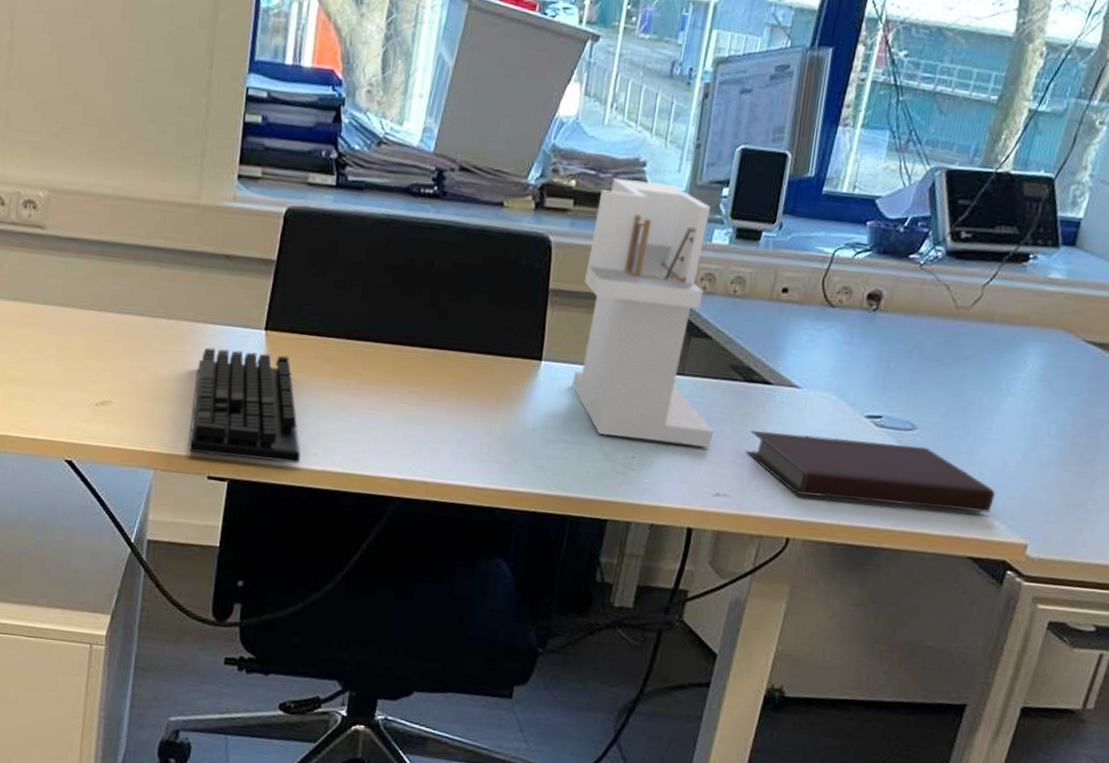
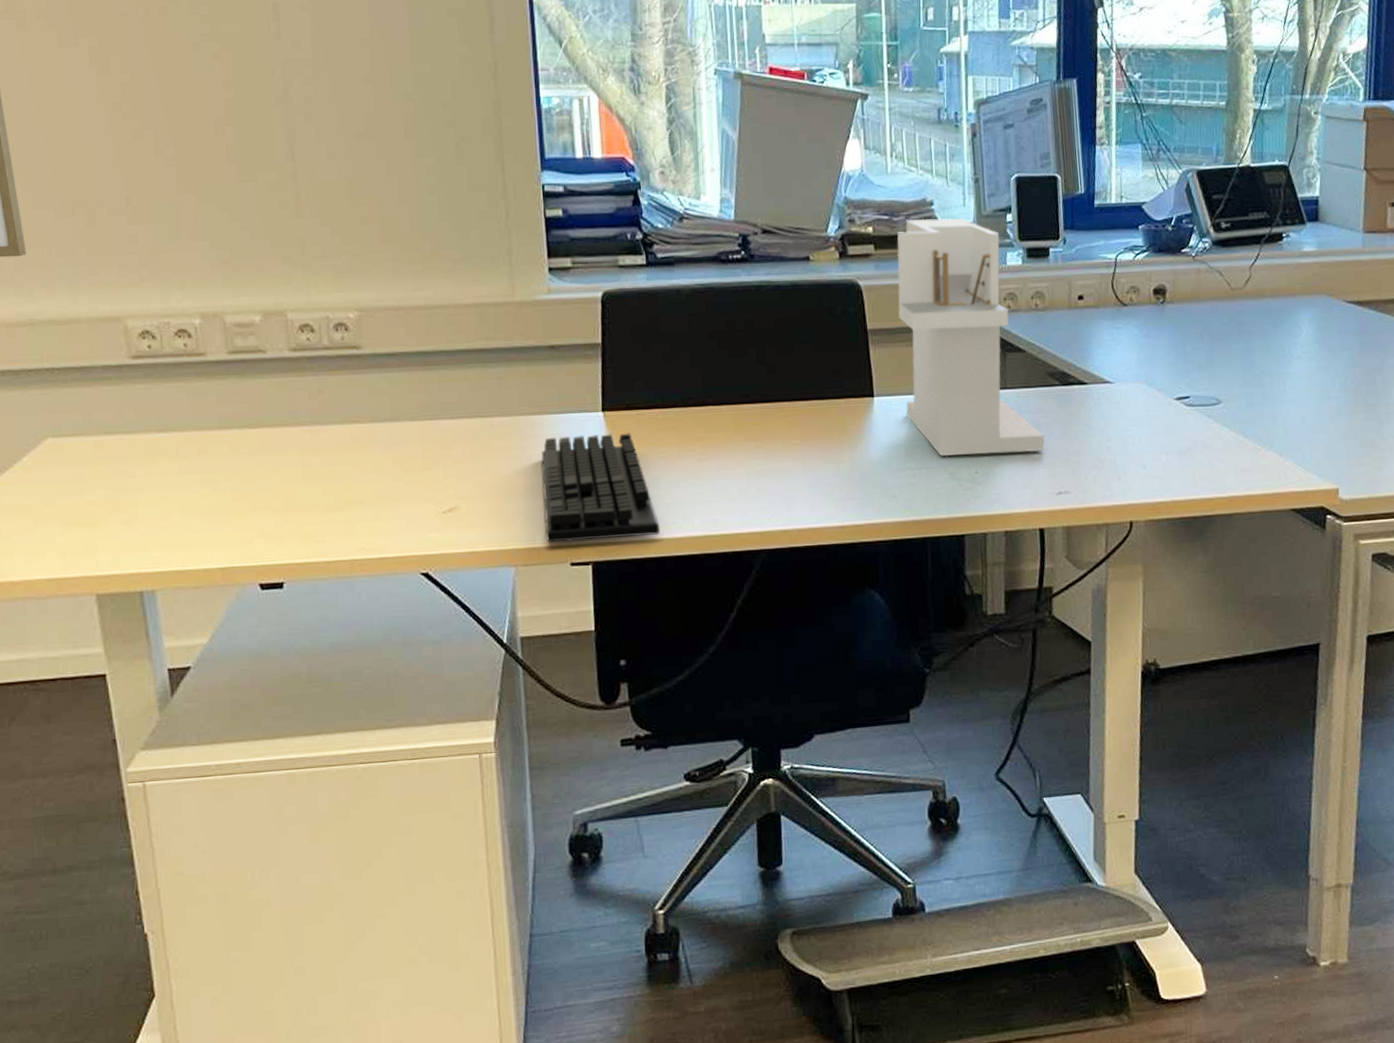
notebook: present [745,430,996,513] -> none [1076,417,1302,480]

